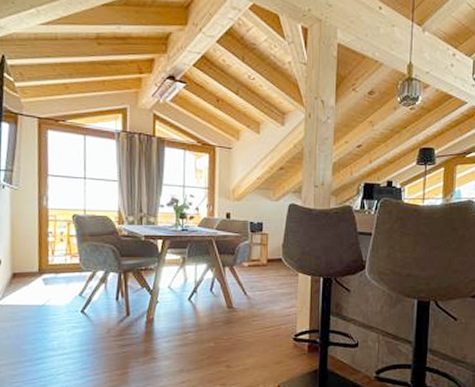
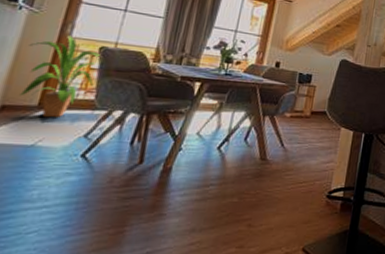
house plant: none [18,207,75,281] -> present [20,35,100,118]

